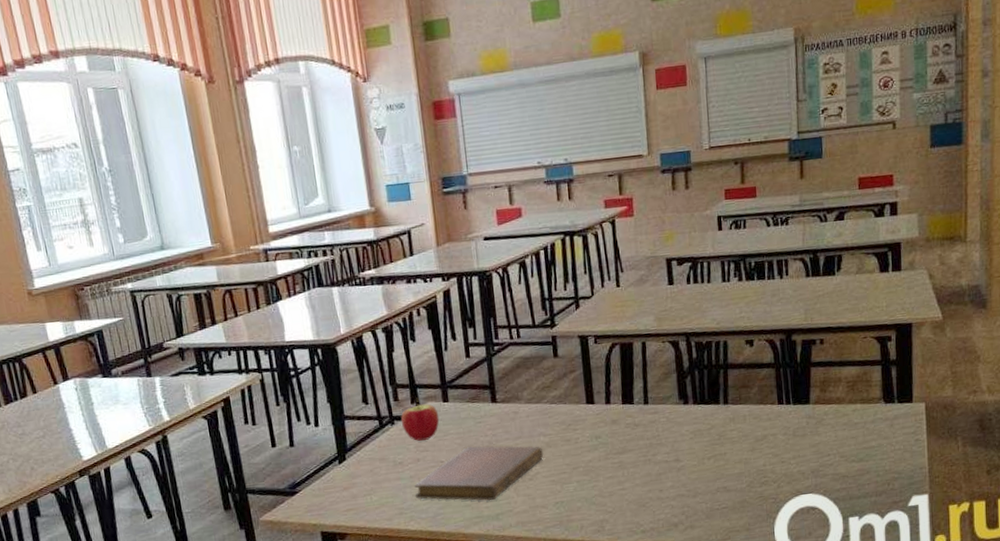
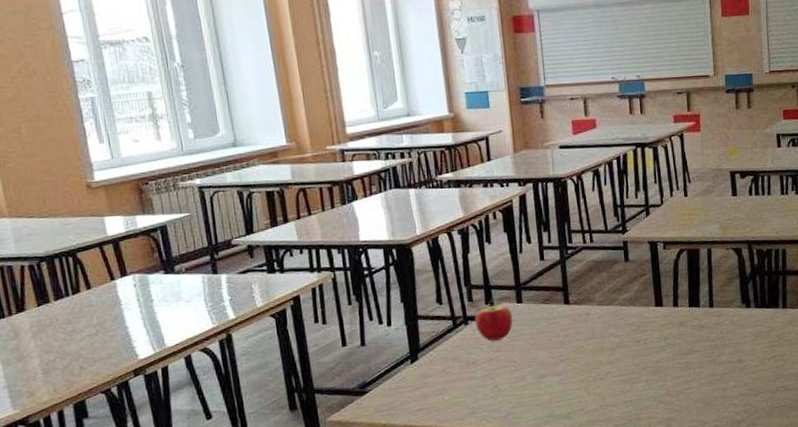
notebook: present [414,445,544,501] -> none [487,346,614,400]

